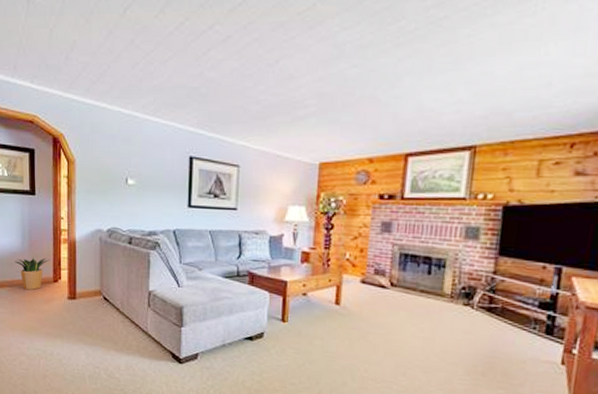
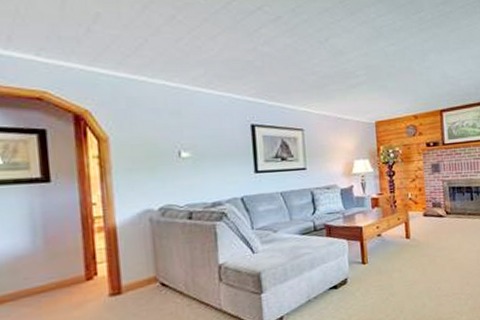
potted plant: present [14,258,50,291] -> none [20,254,79,300]

